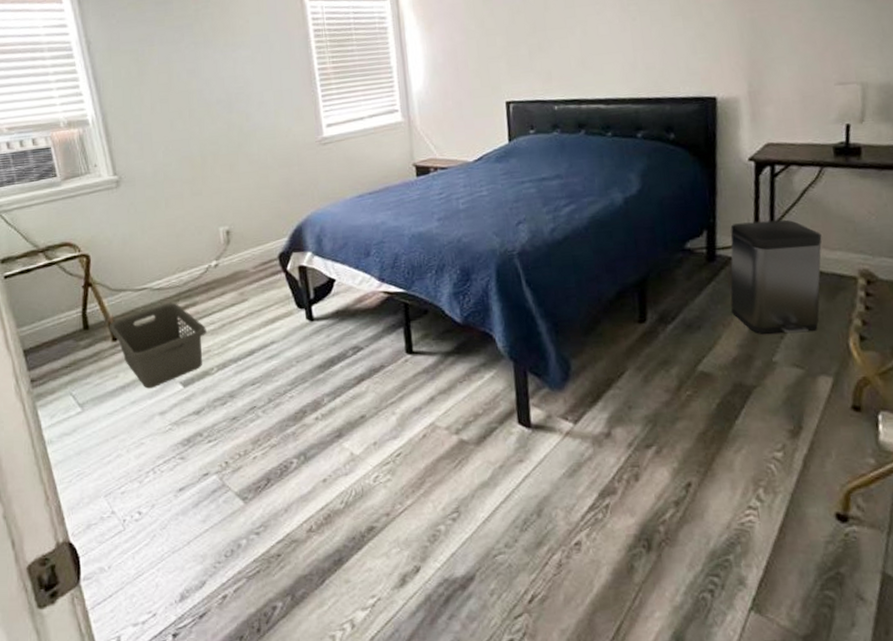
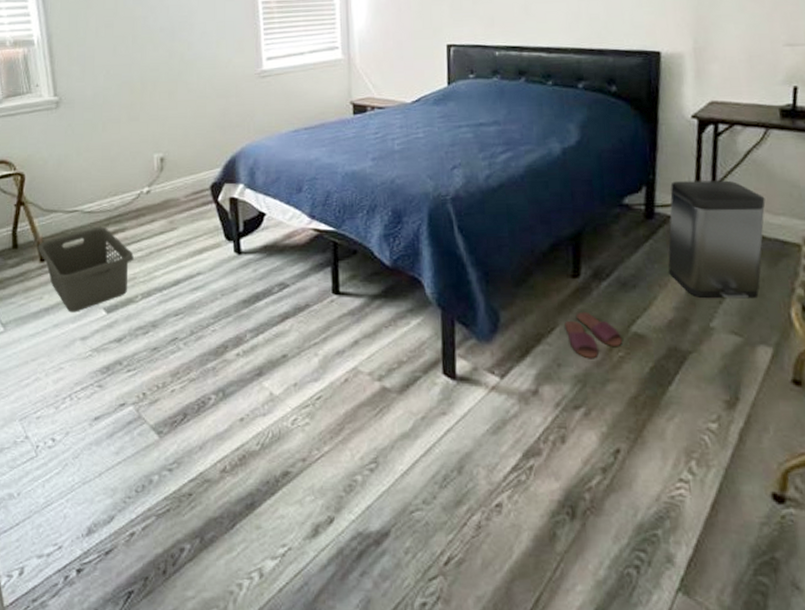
slippers: none [633,354,690,400] -> present [564,311,622,359]

